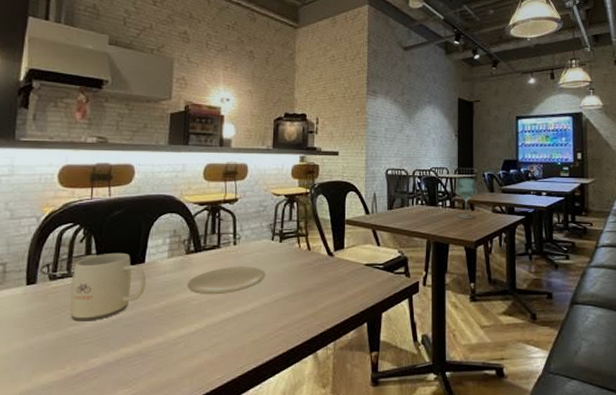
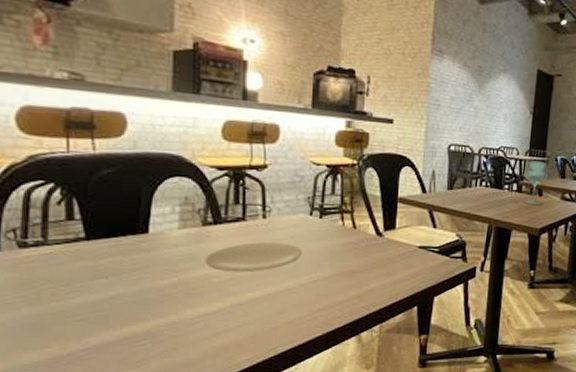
mug: present [70,252,147,322] -> none [49,219,152,297]

